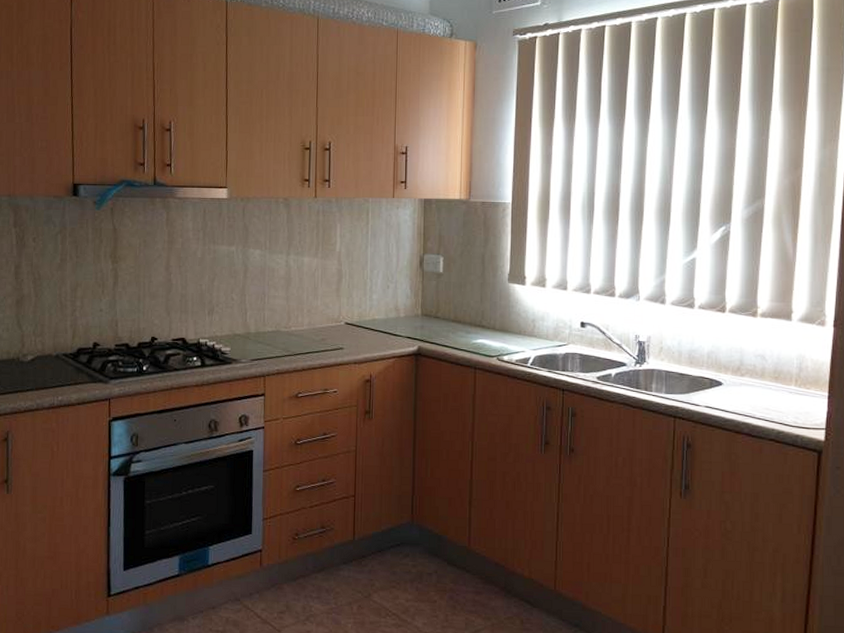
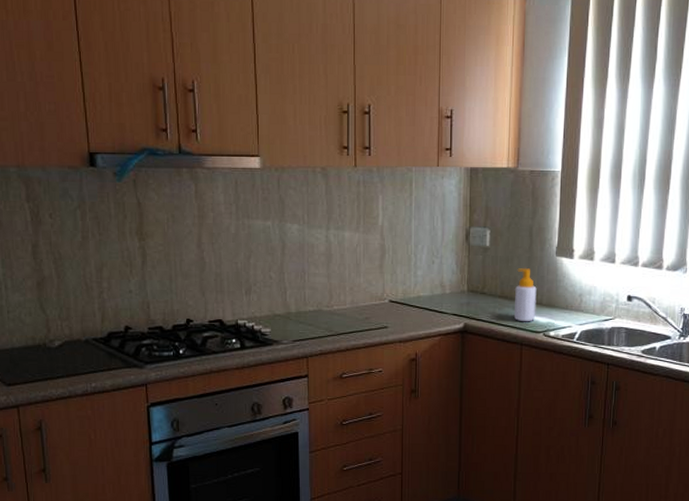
soap bottle: none [467,293,490,346] -> present [514,267,537,322]

